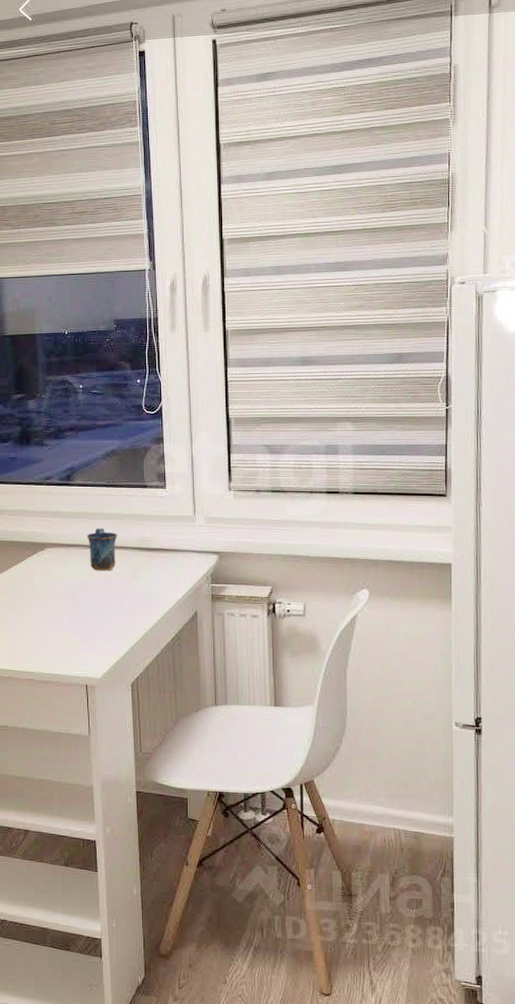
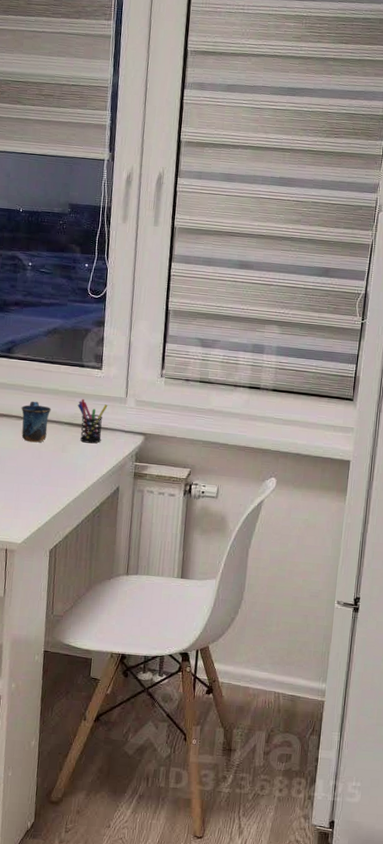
pen holder: none [144,521,176,567] -> present [77,399,108,444]

